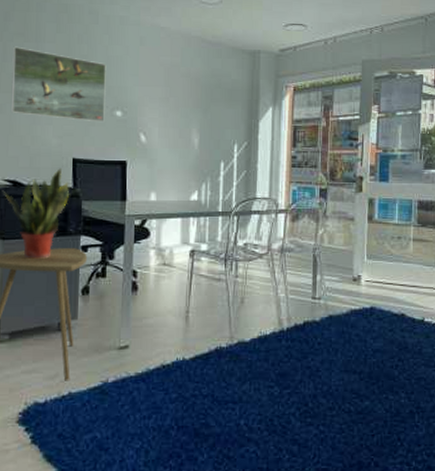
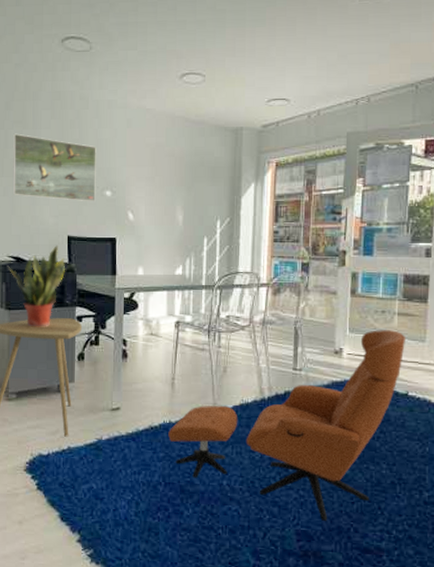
armchair: none [182,256,420,457] -> present [168,330,405,521]

